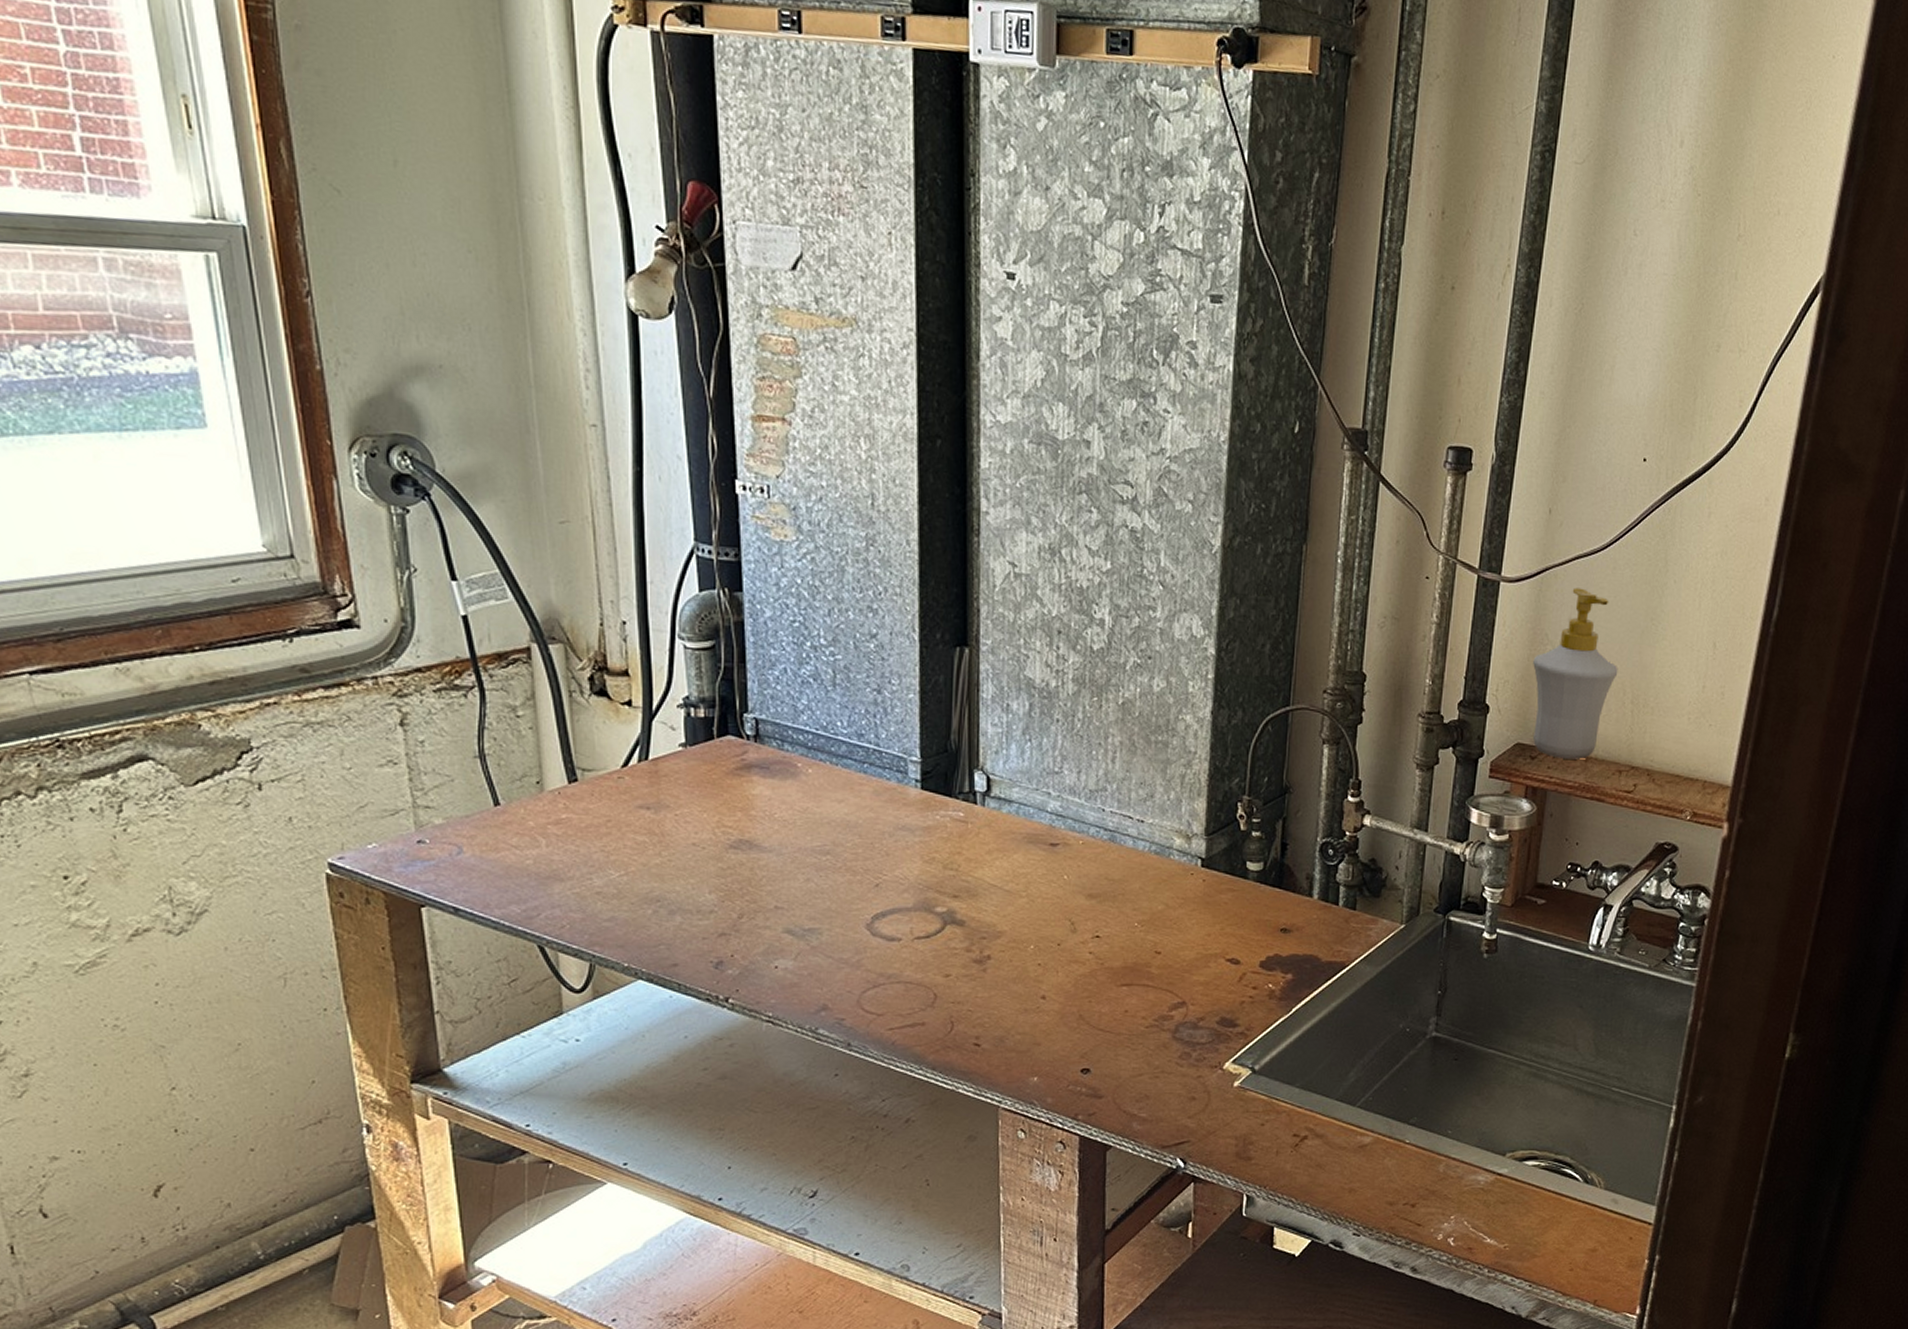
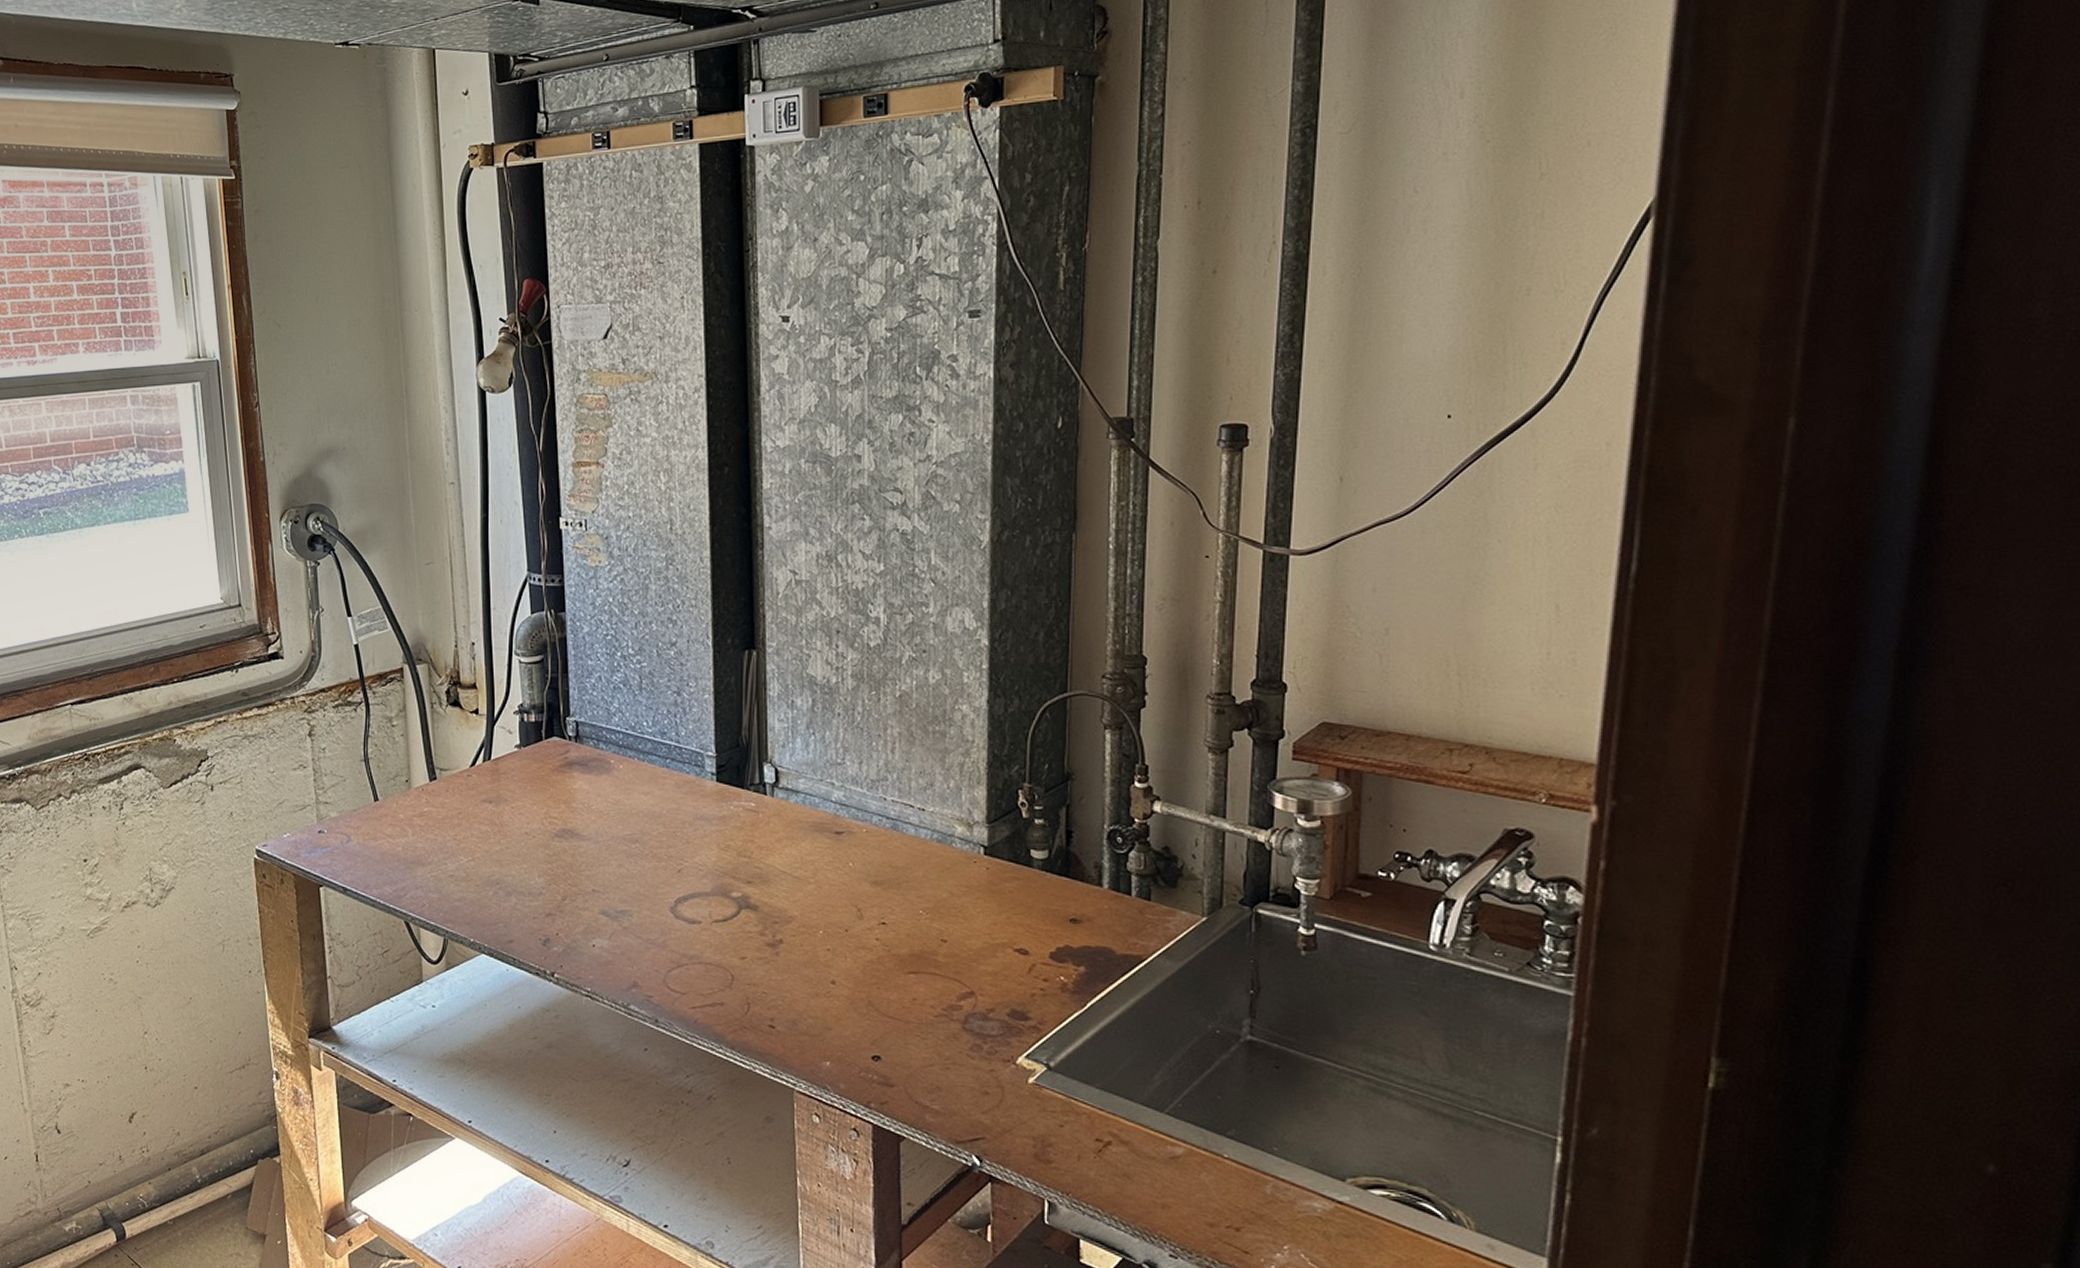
soap bottle: present [1533,587,1618,760] -> none [1334,555,1438,738]

